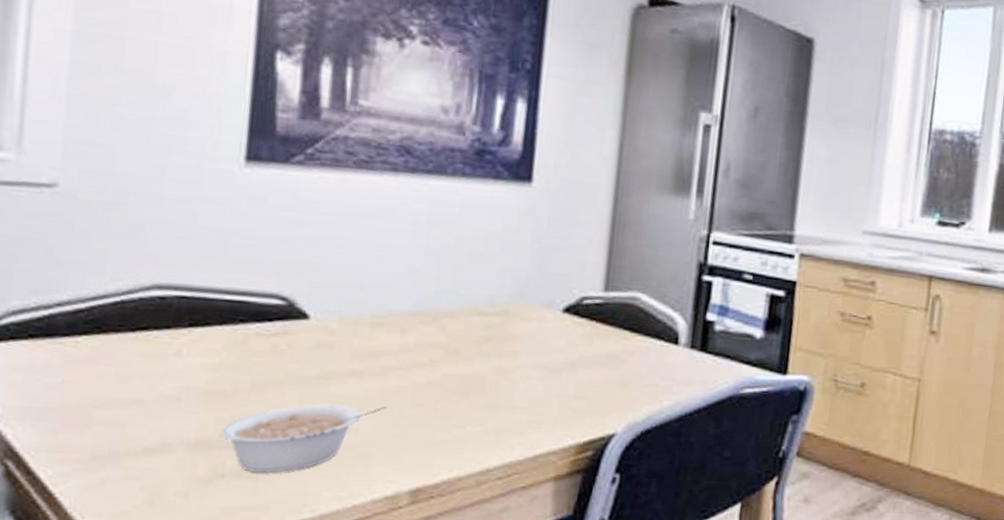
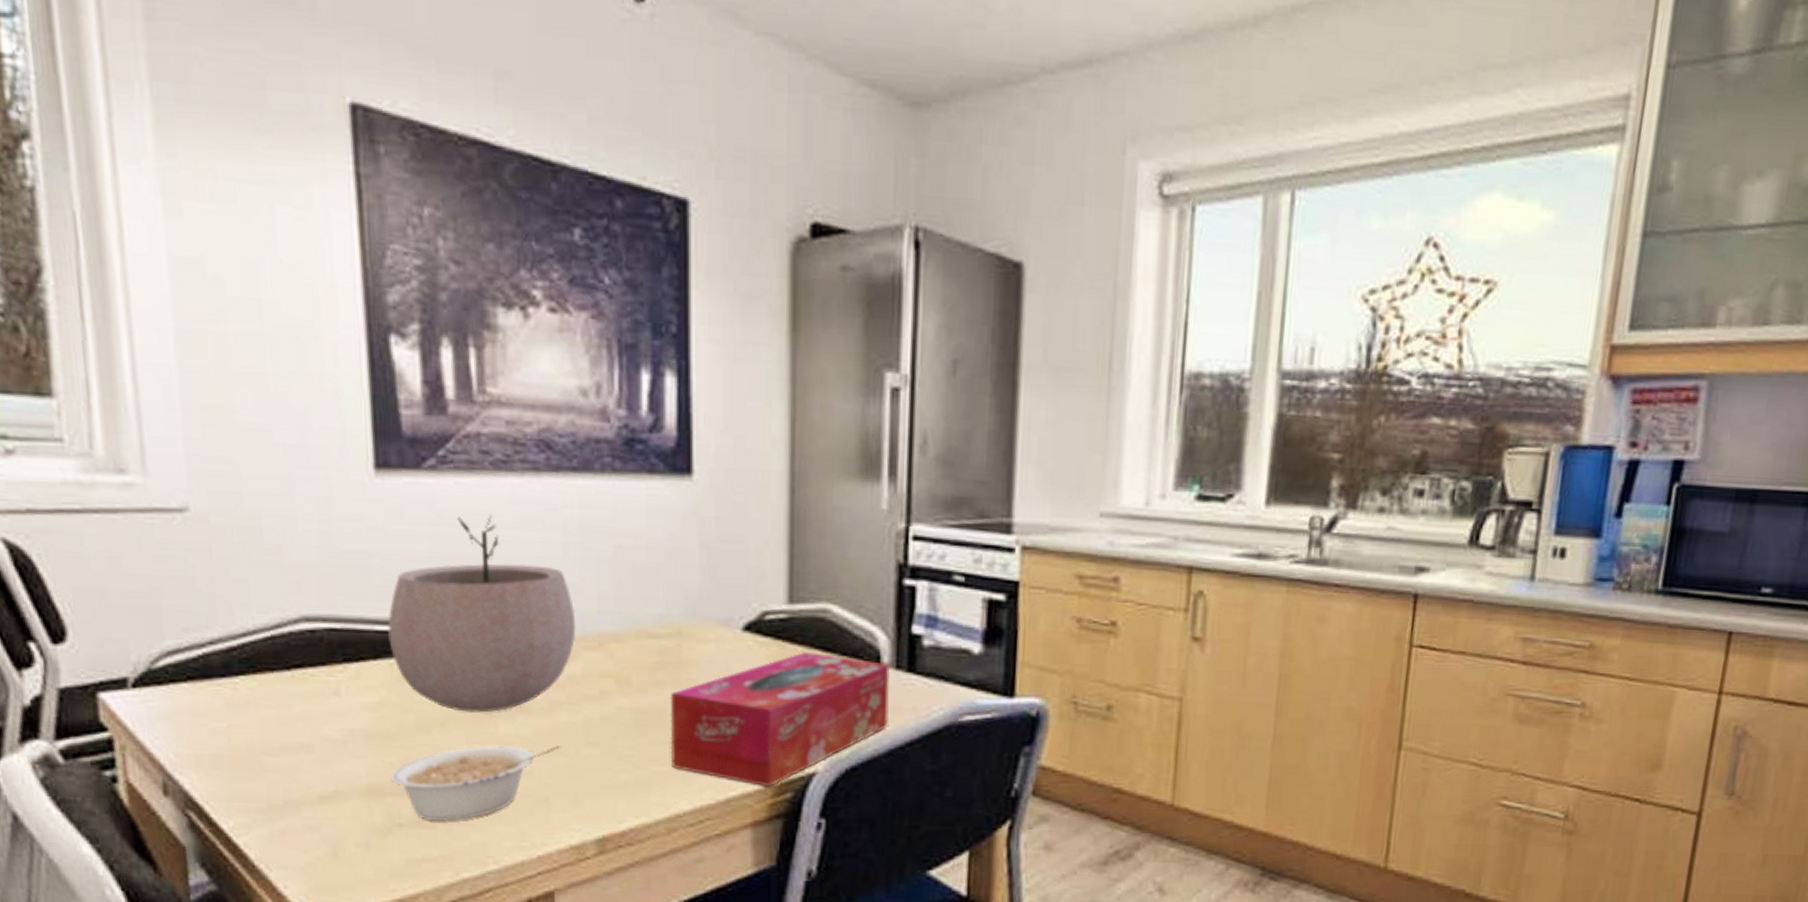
plant pot: none [236,204,416,375] -> present [388,514,576,713]
tissue box: none [486,332,686,446] -> present [669,652,890,787]

